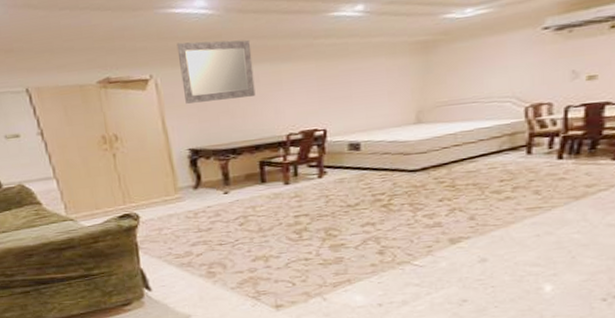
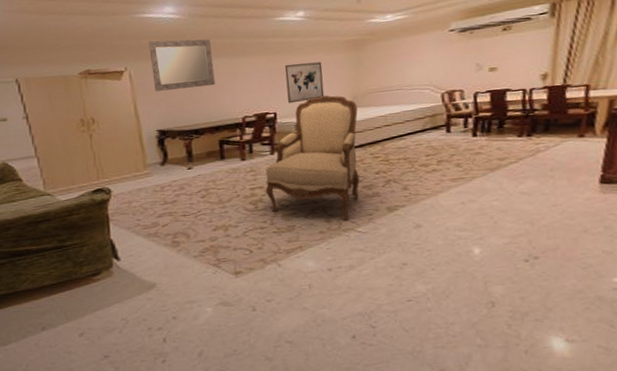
armchair: none [311,108,423,254] -> present [265,95,360,221]
wall art: none [337,68,384,119] -> present [284,61,325,104]

